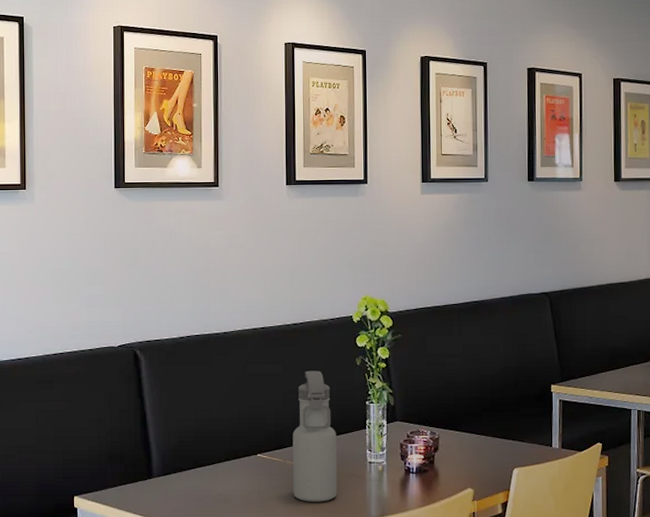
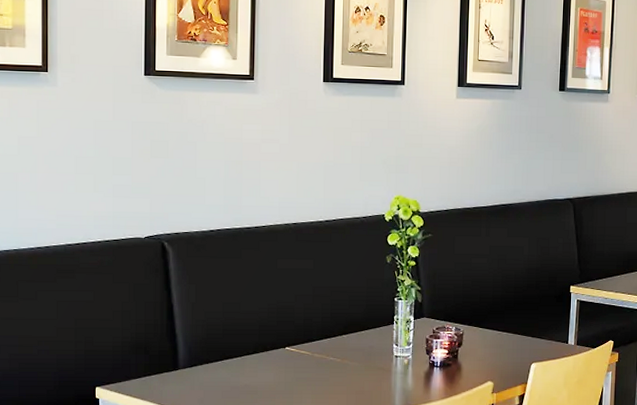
water bottle: present [292,370,337,502] -> none [320,267,364,394]

